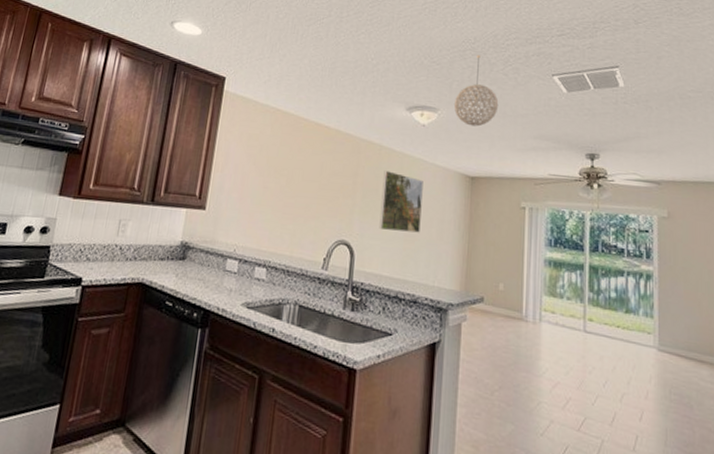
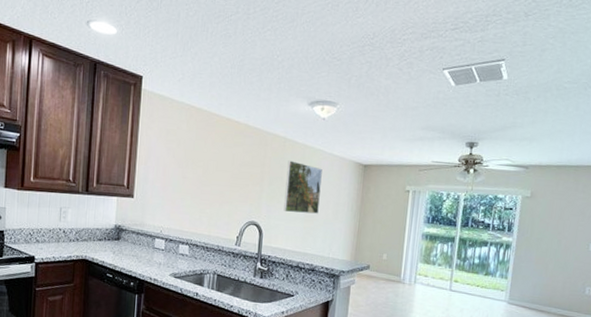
pendant light: present [453,55,499,127] -> none [351,50,392,119]

